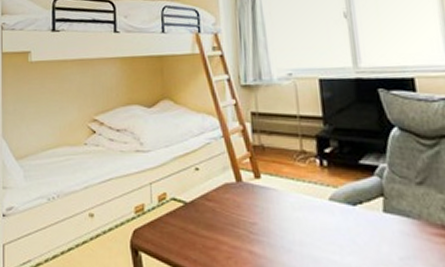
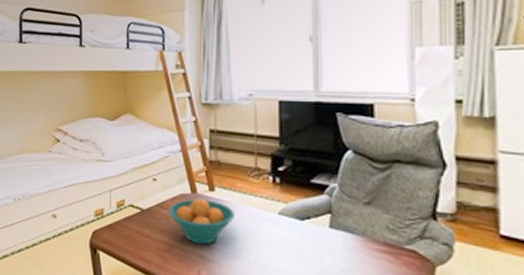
fruit bowl: none [213,188,283,239] -> present [168,199,234,245]

